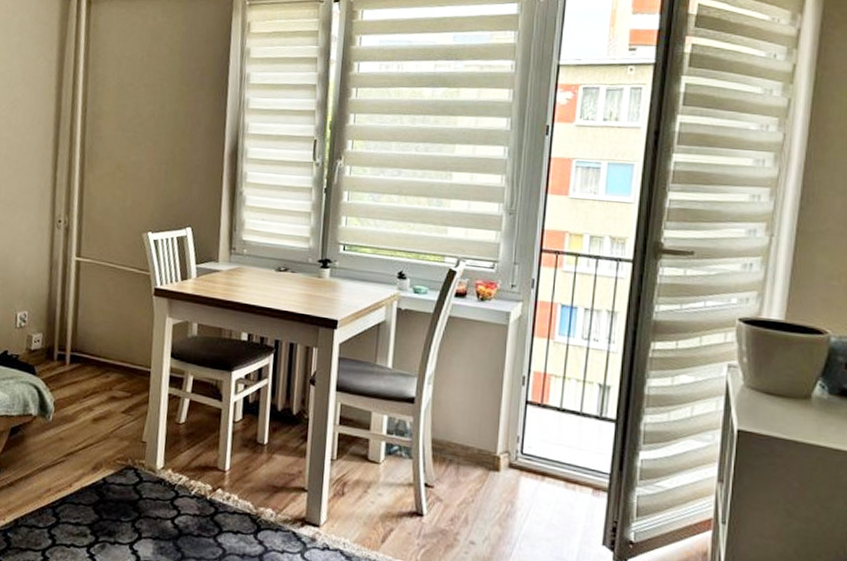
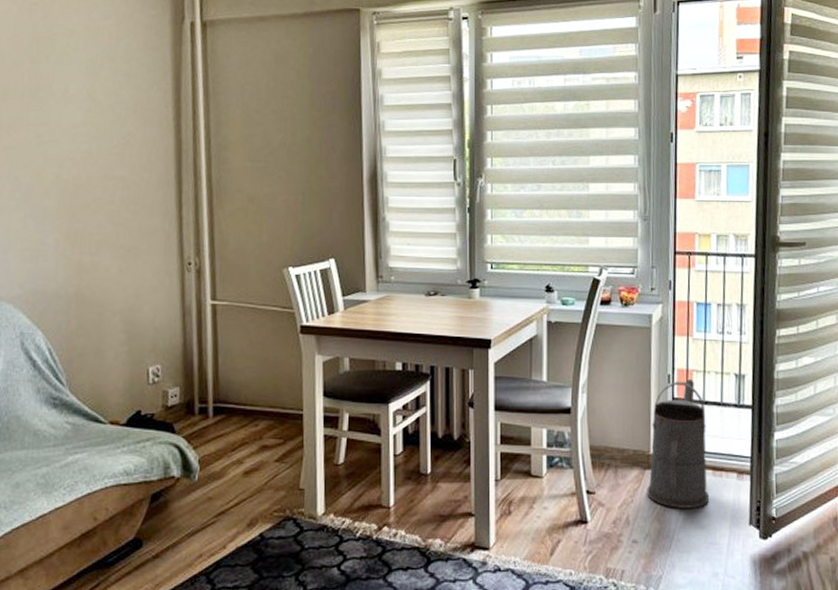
watering can: none [489,383,562,519] -> present [647,378,710,508]

